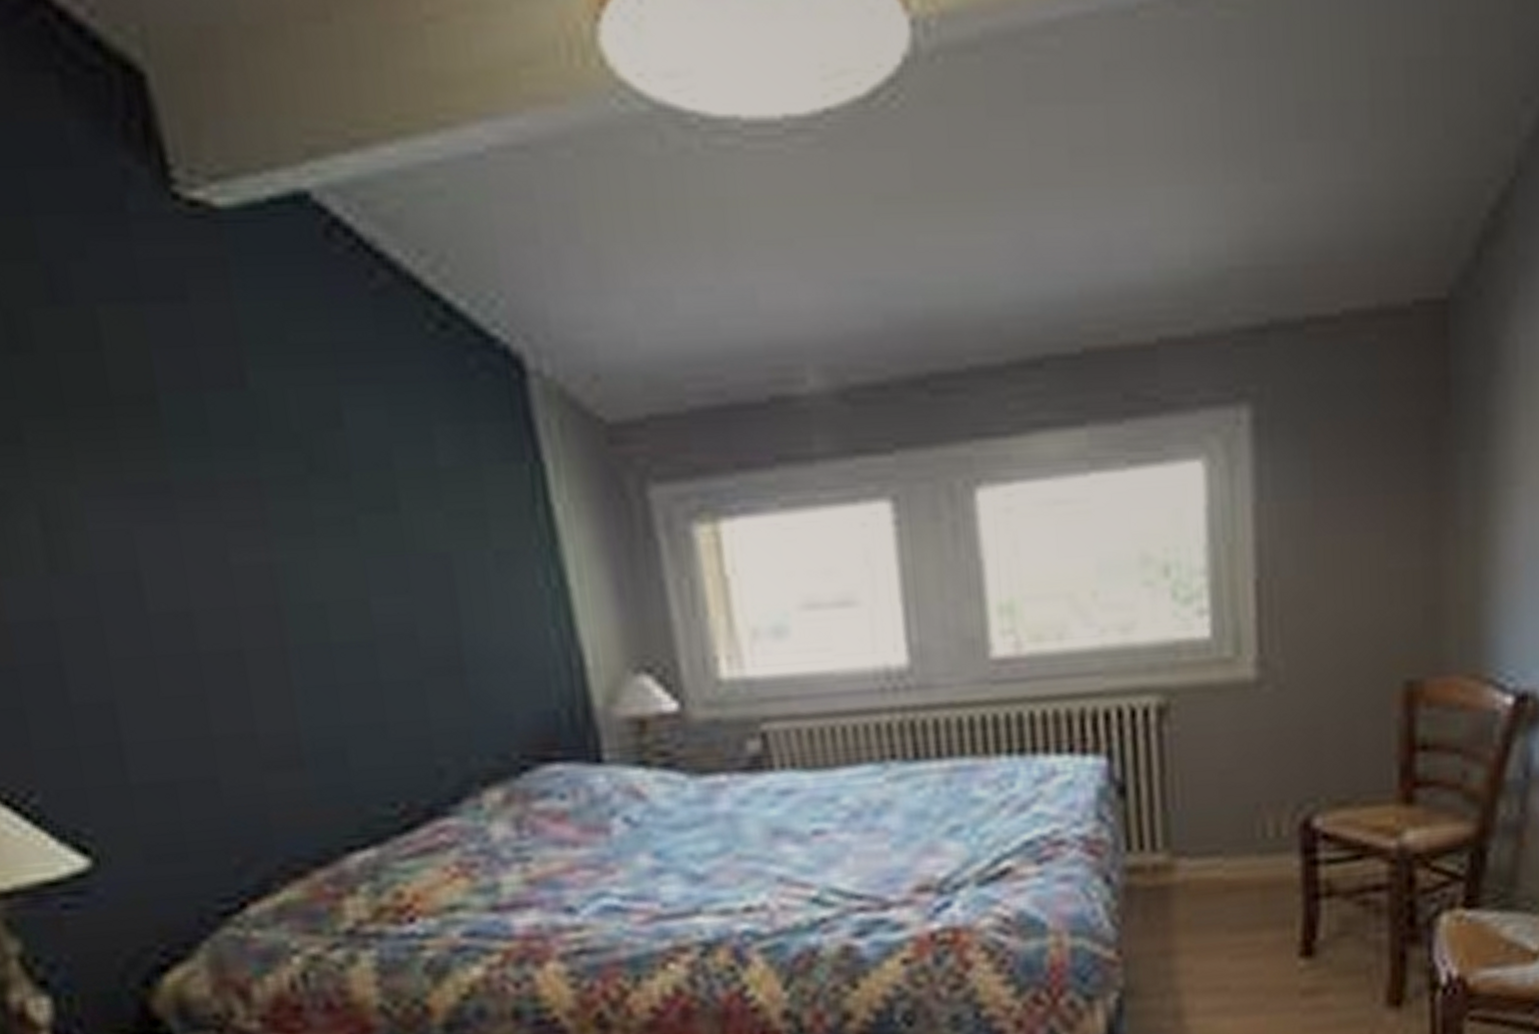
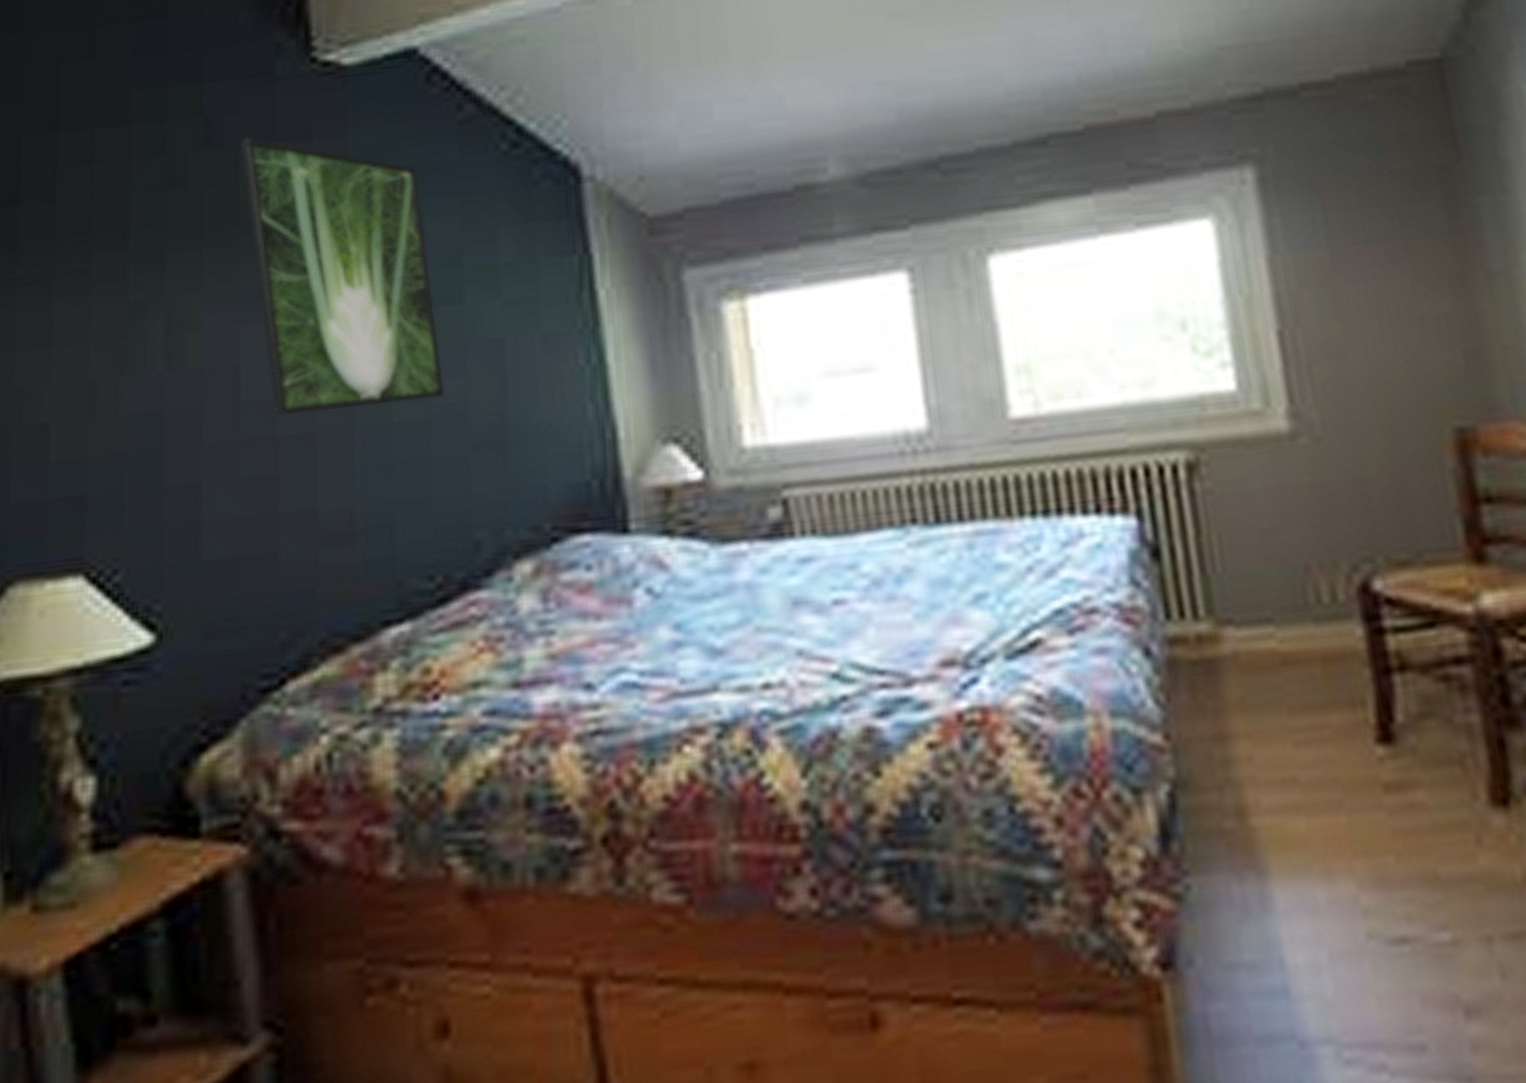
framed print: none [96,292,389,630] -> present [241,137,445,416]

